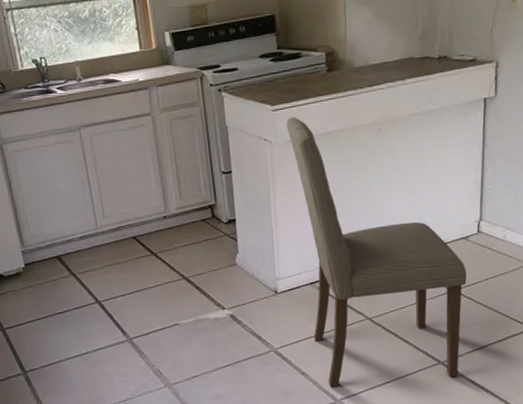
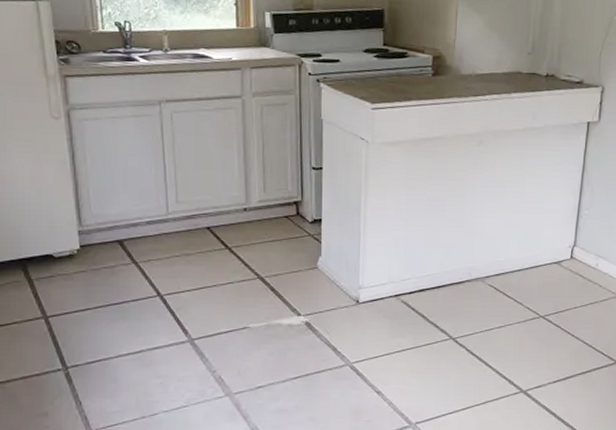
dining chair: present [286,116,467,387] -> none [385,117,556,409]

